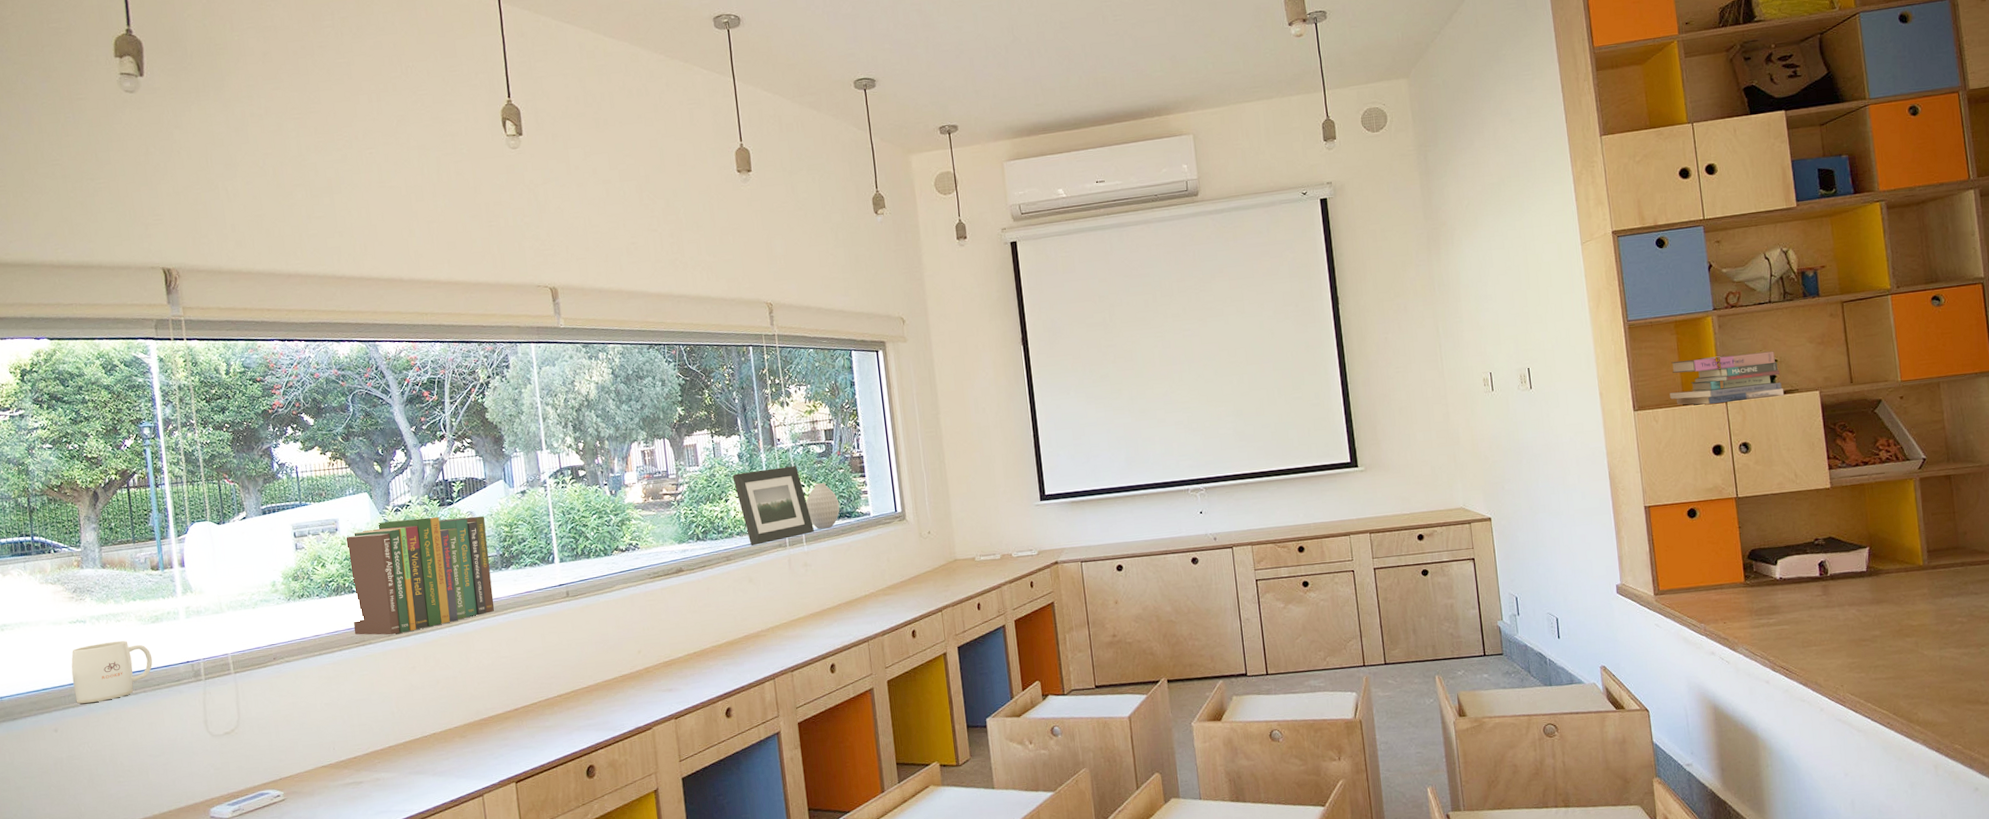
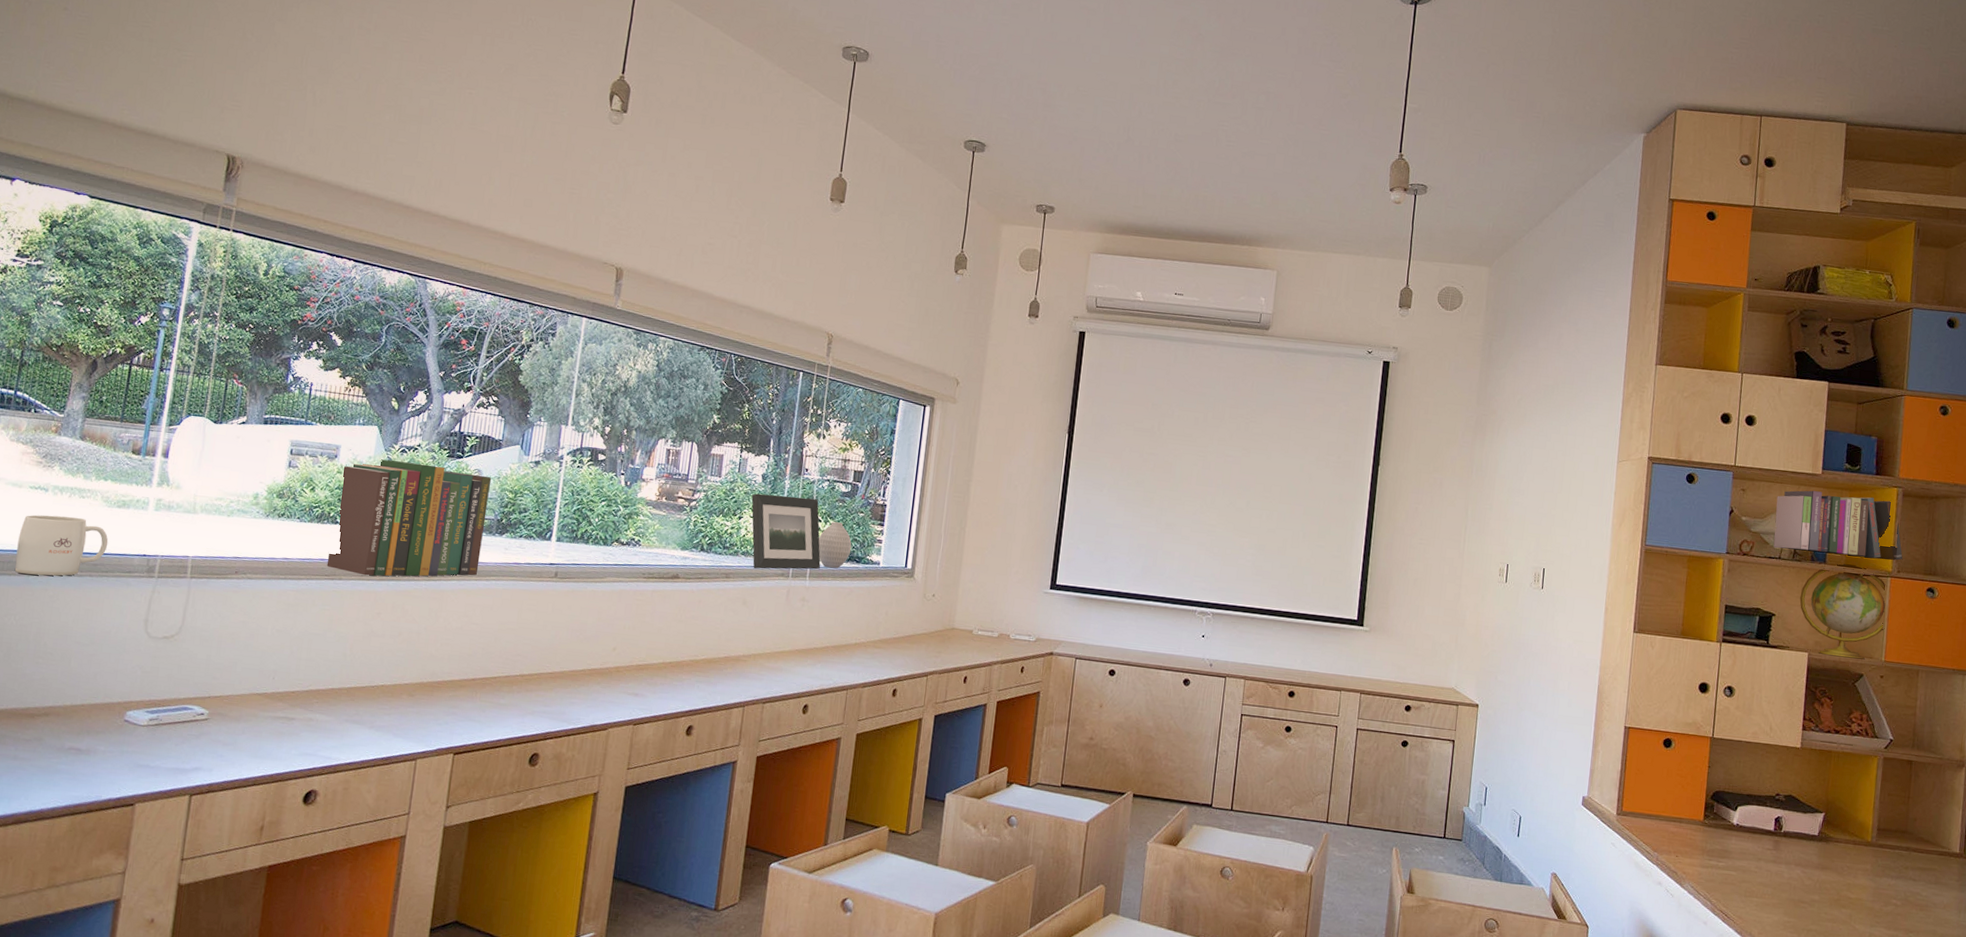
books: present [1670,351,1785,405] -> none [1670,593,1776,651]
books: none [1754,217,1899,293] -> present [1773,490,1903,561]
globe: none [1799,291,1895,389] -> present [1800,564,1885,660]

